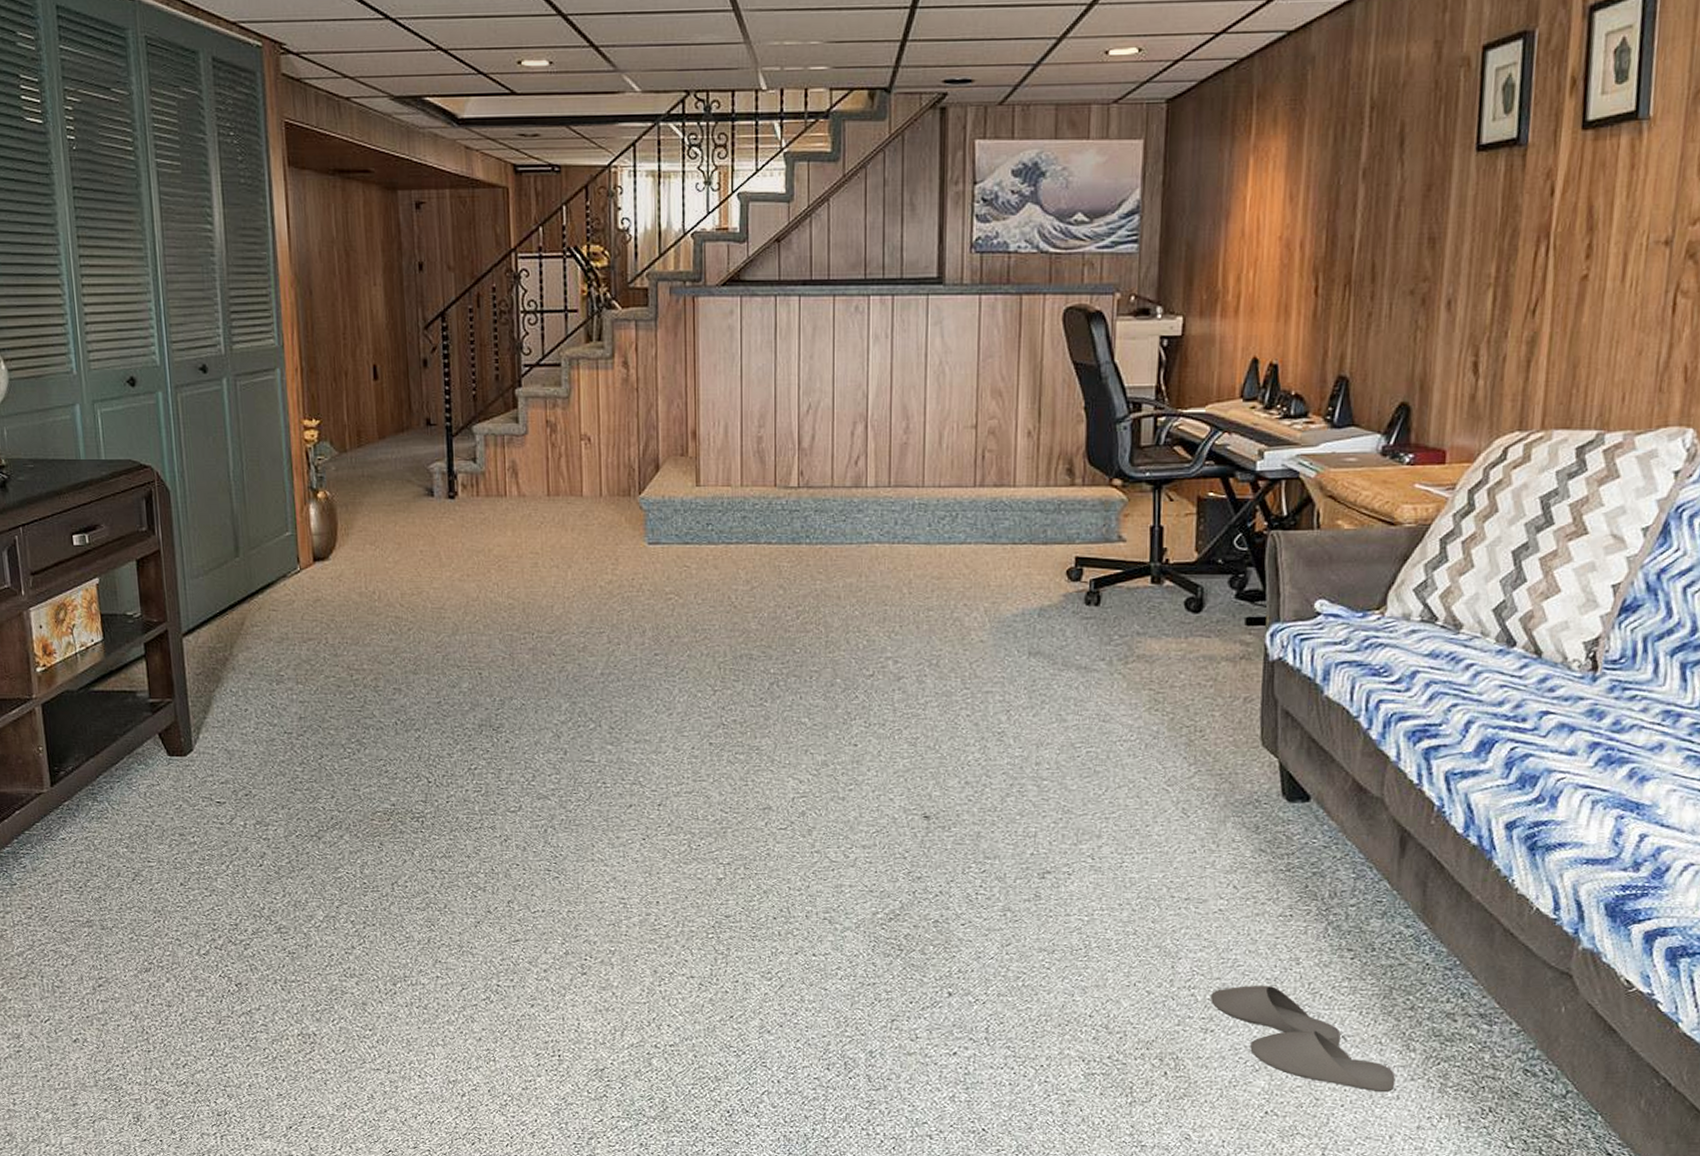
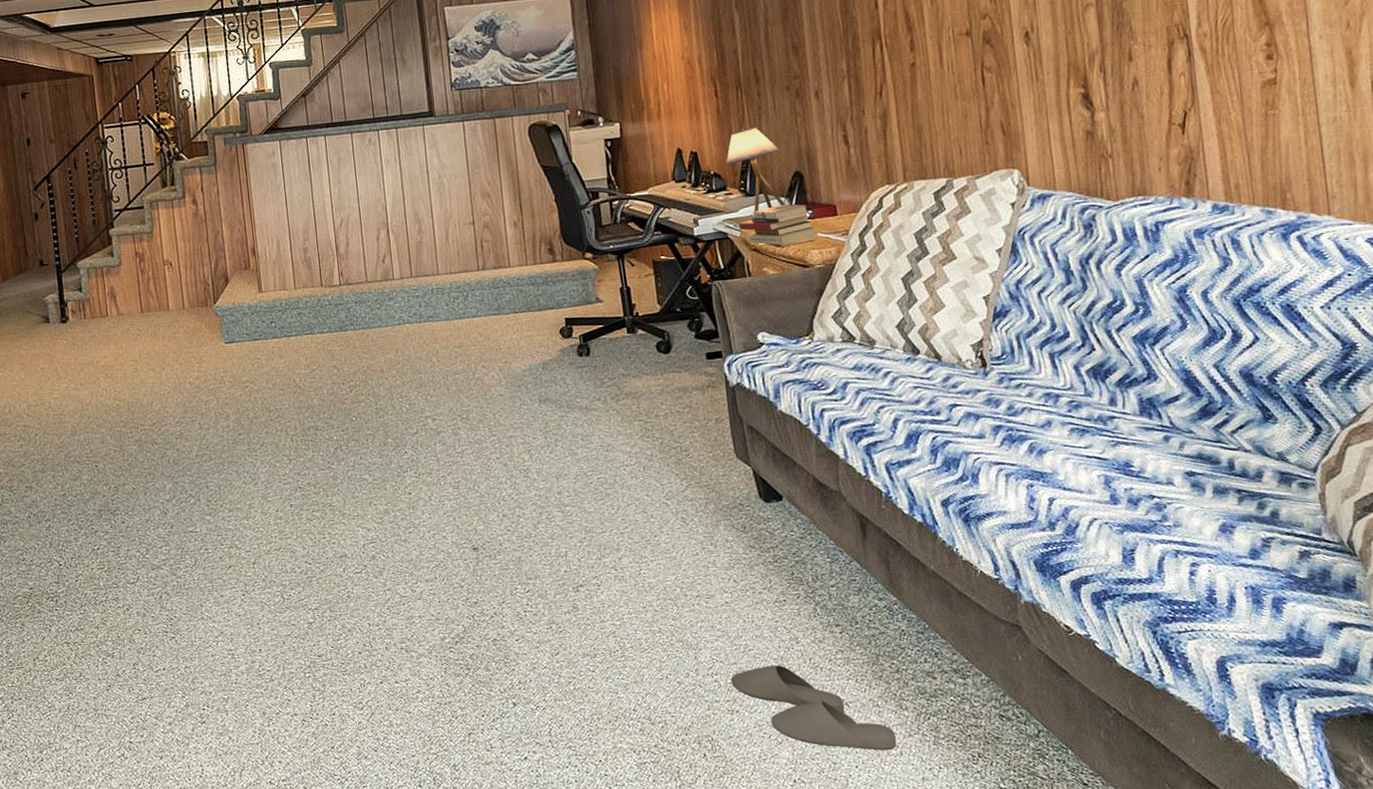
table lamp: none [1311,337,1387,450] -> present [725,126,786,213]
books: none [1315,442,1414,497] -> present [738,204,817,248]

